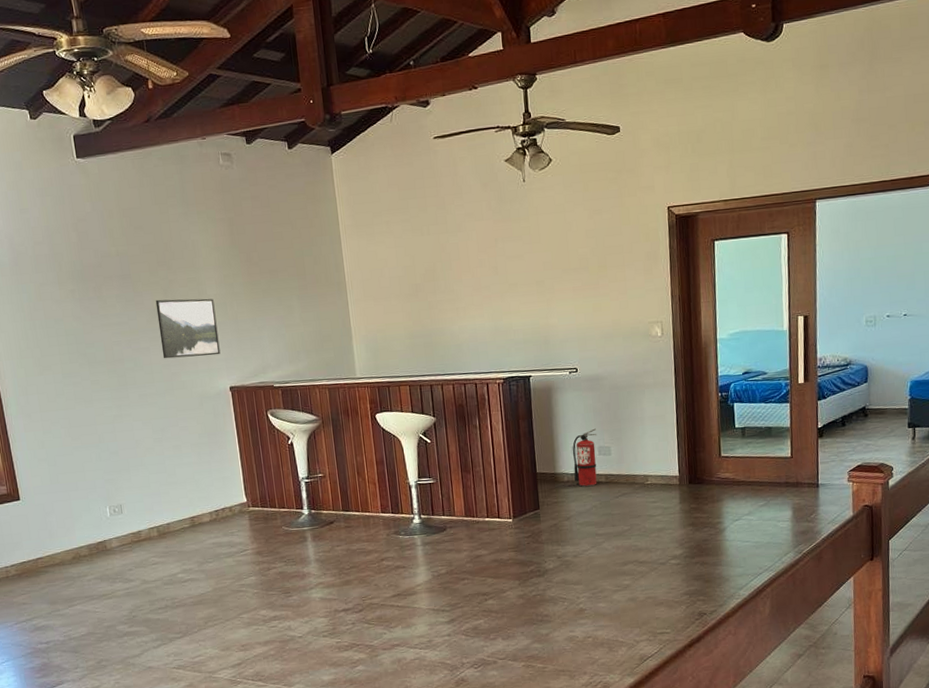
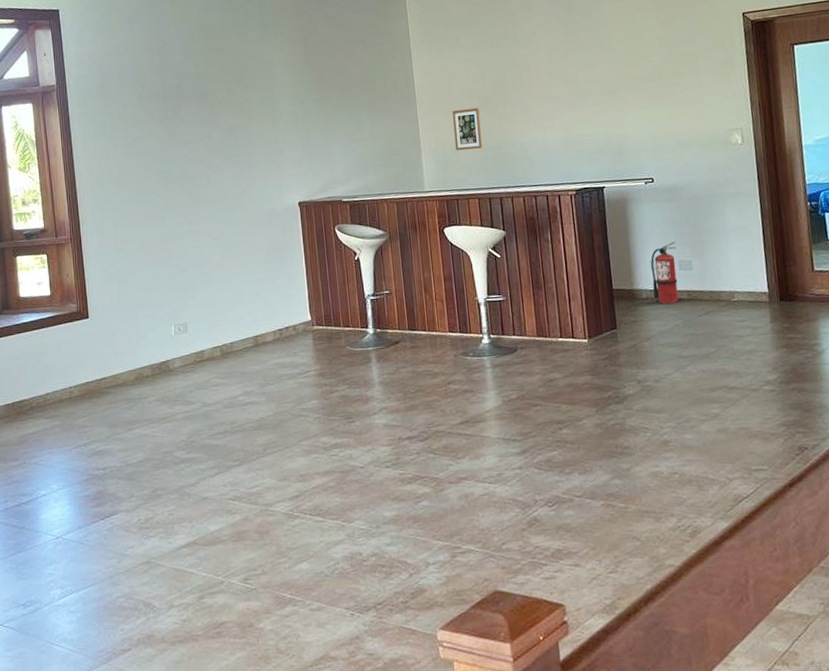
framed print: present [155,298,221,359] -> none [230,115,291,175]
picture frame: none [382,295,413,338] -> present [452,107,483,151]

